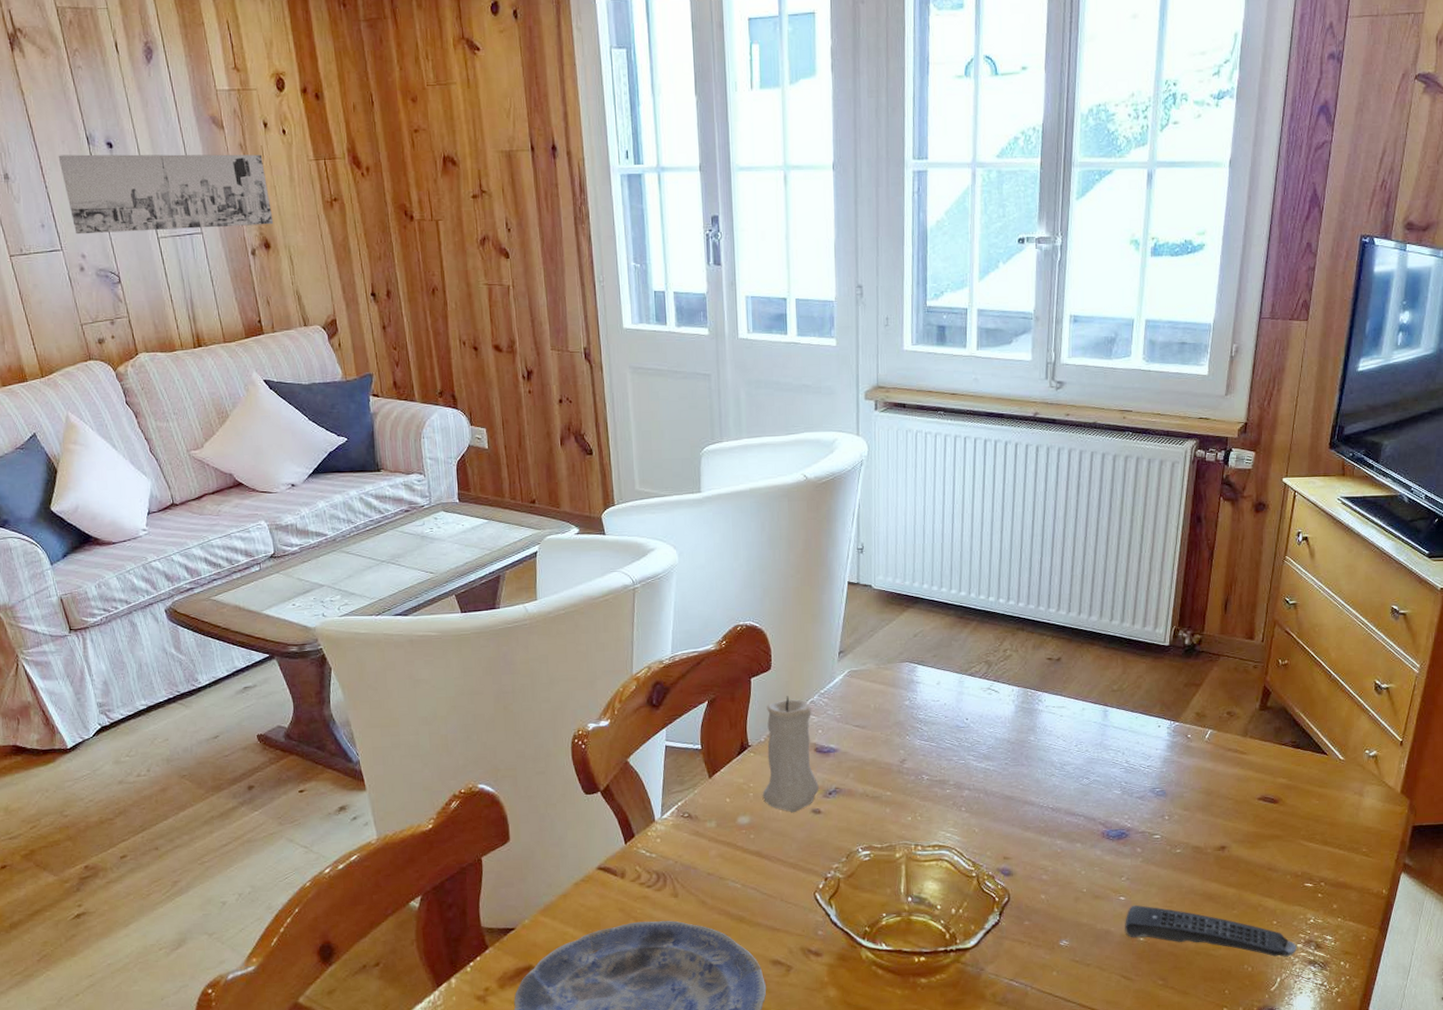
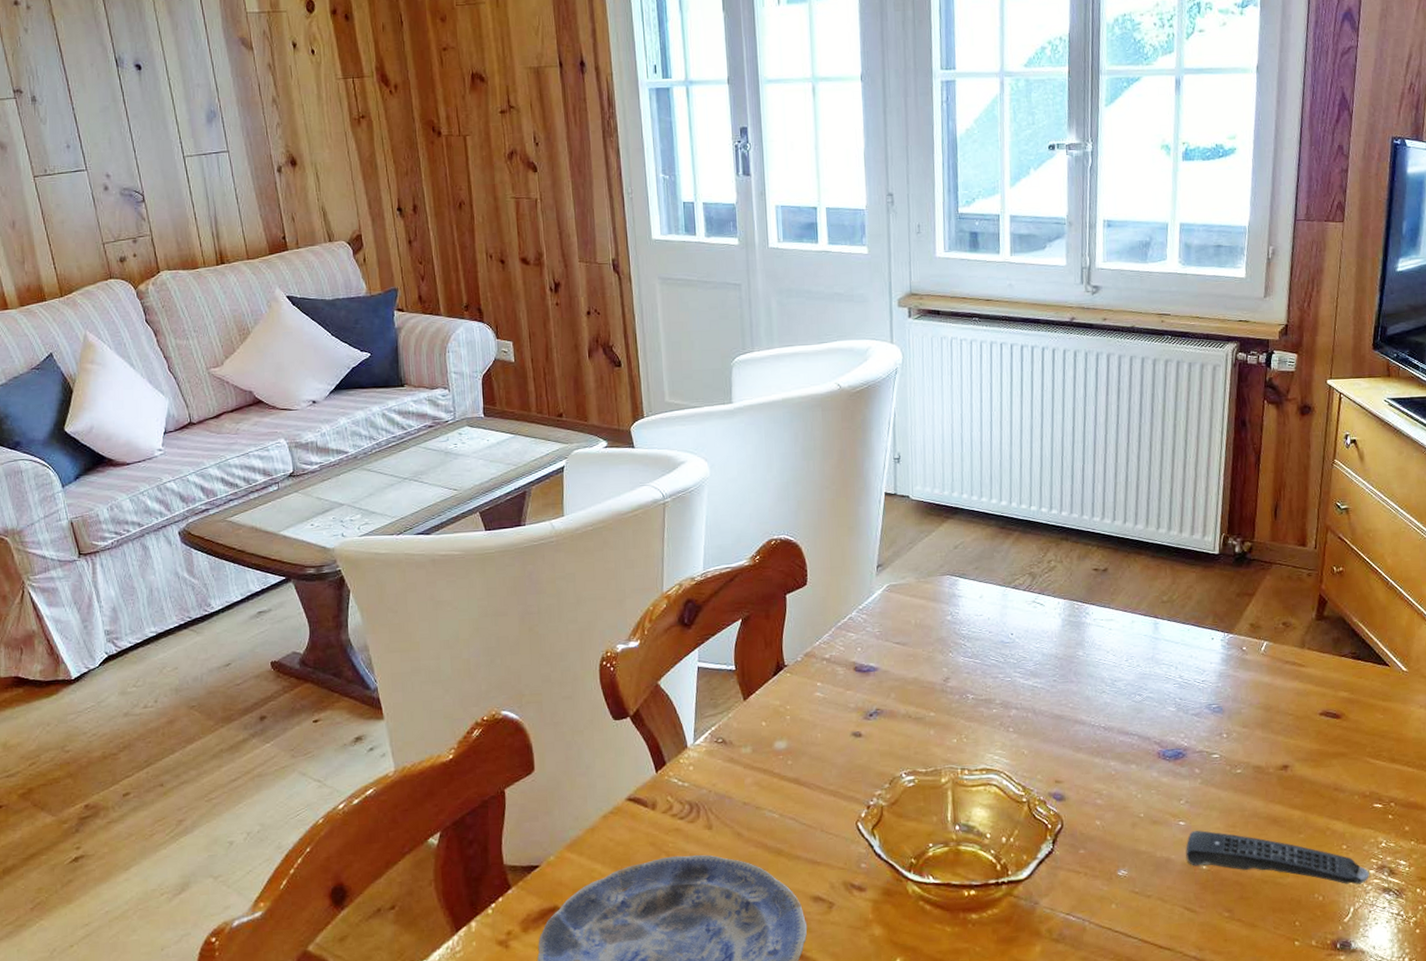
wall art: present [58,154,274,235] -> none [86,74,301,155]
candle: present [762,696,820,812] -> none [799,612,860,736]

